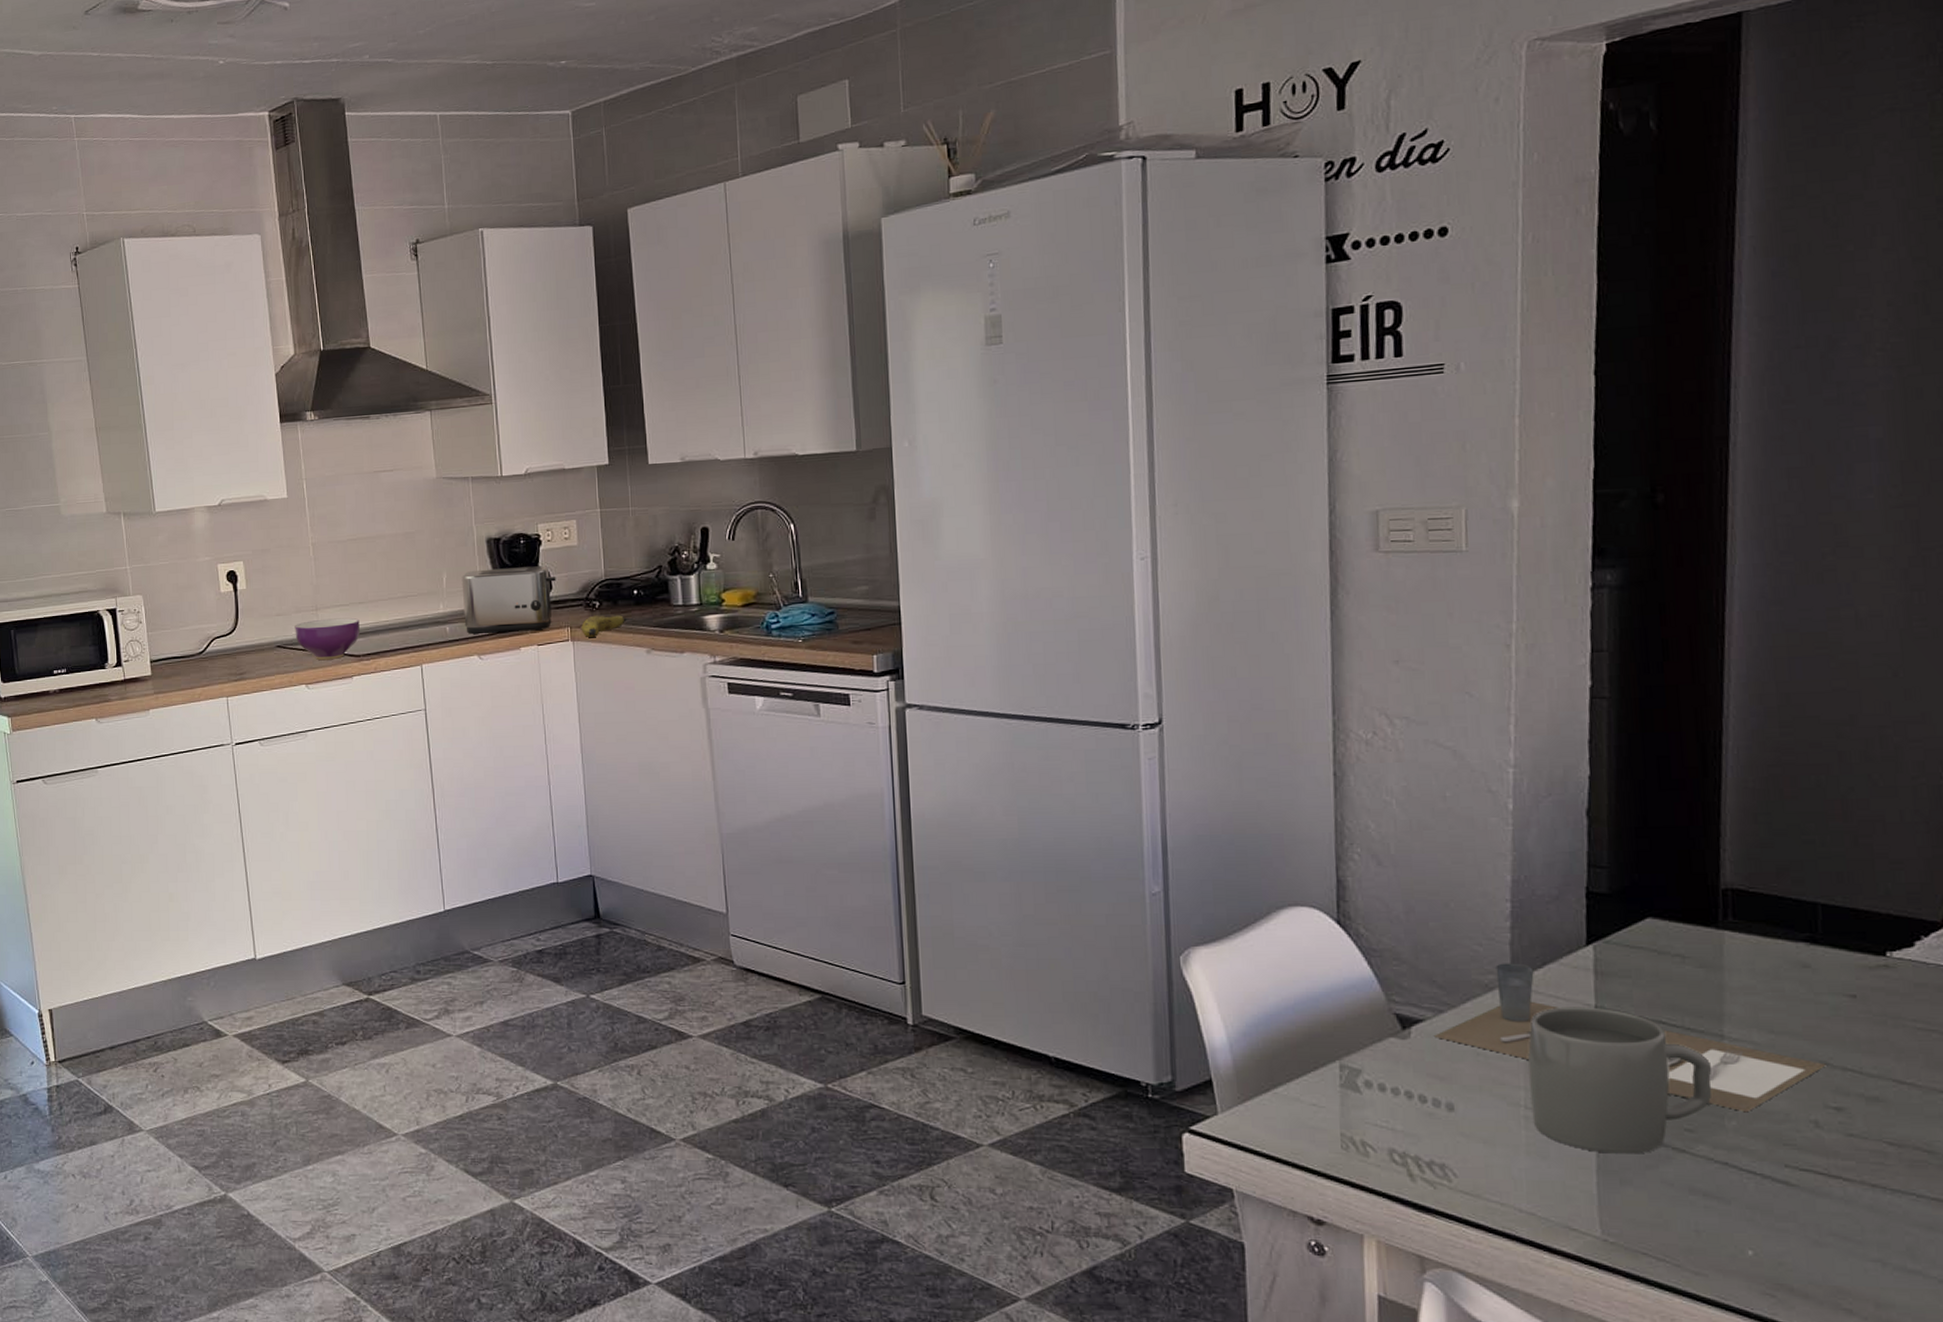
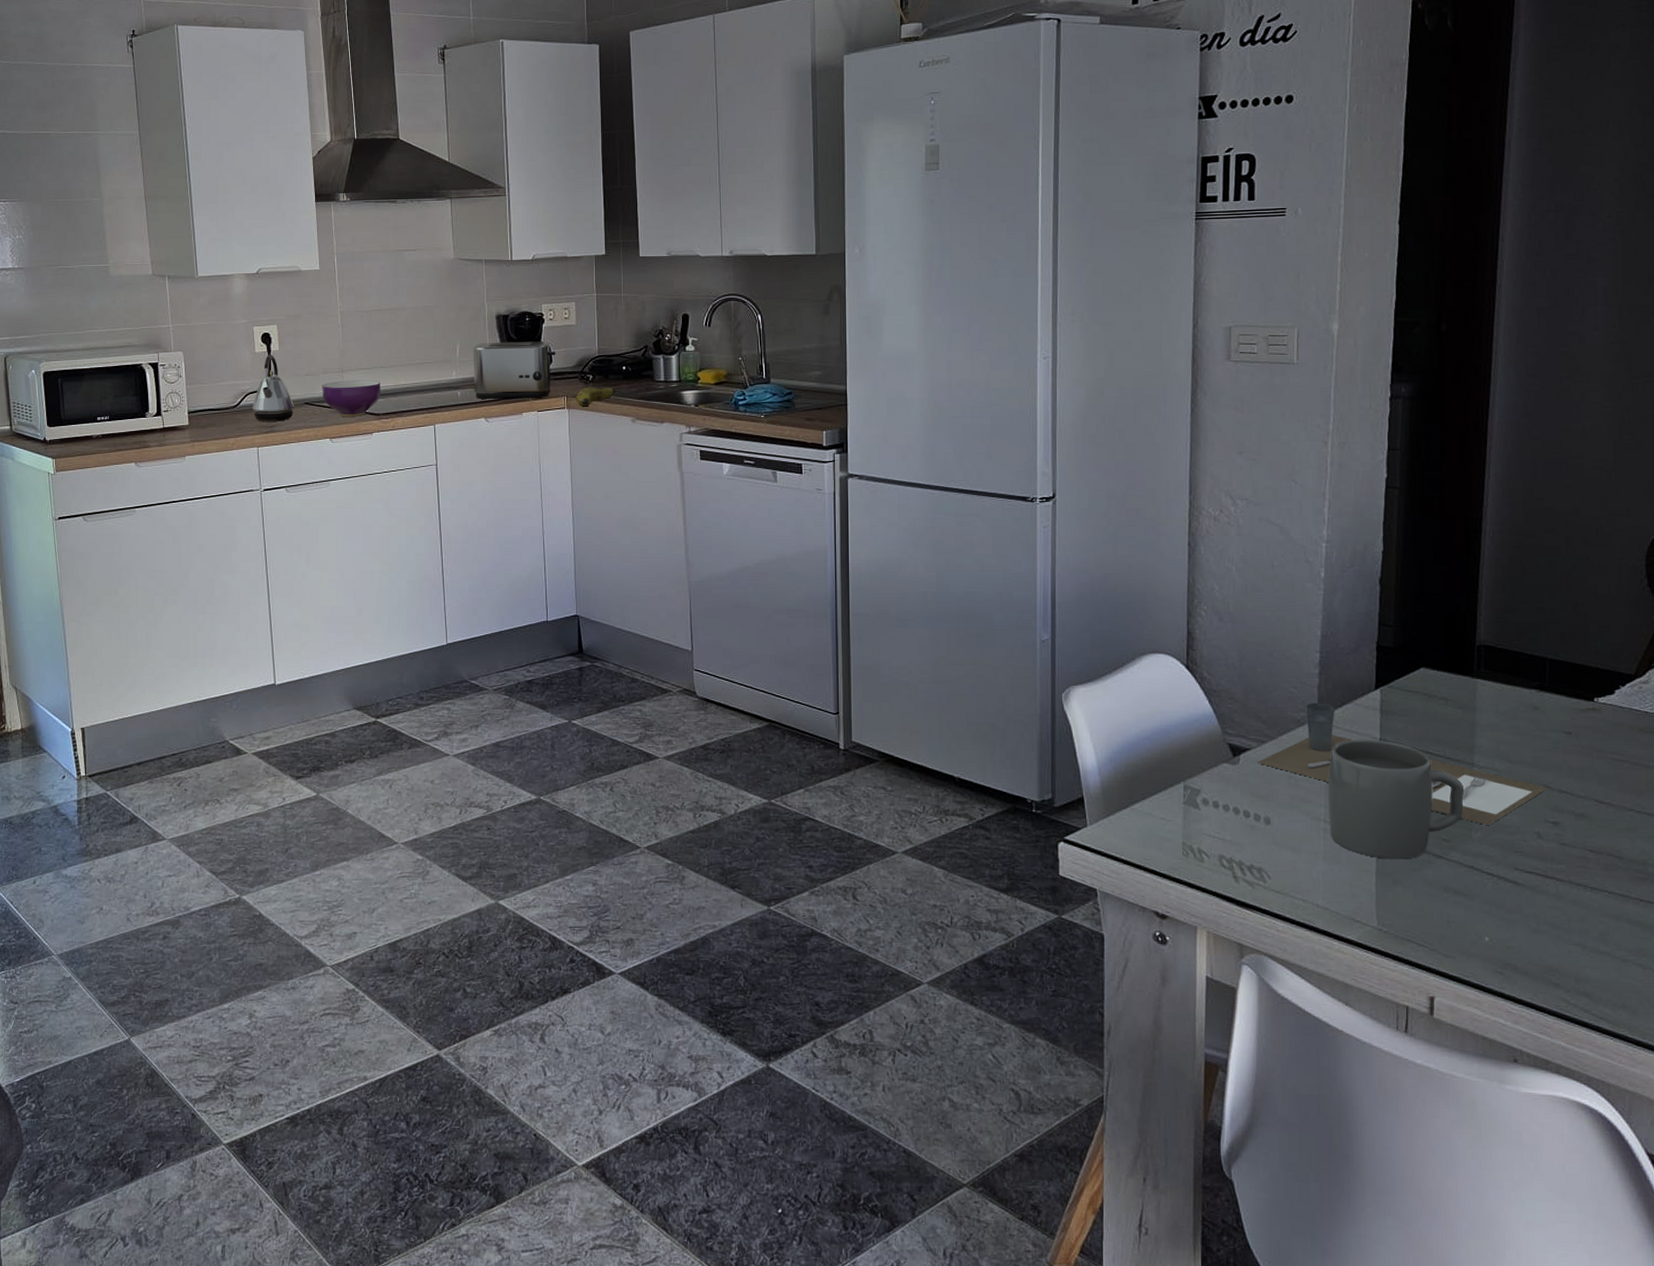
kettle: none [220,594,266,668] -> present [253,354,295,421]

